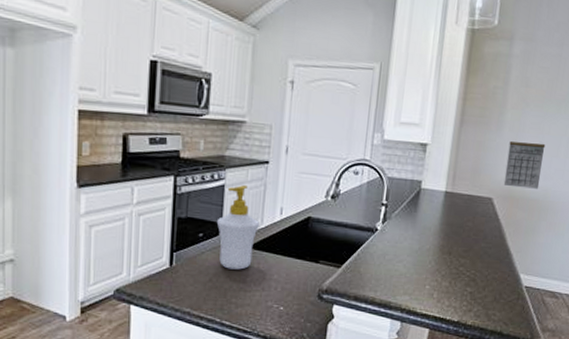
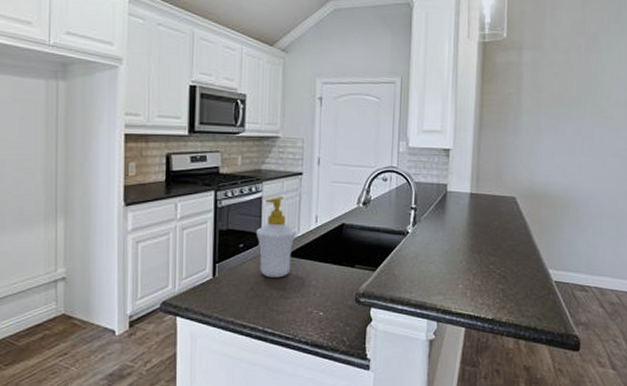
calendar: present [503,140,546,189] -> none [525,142,562,187]

